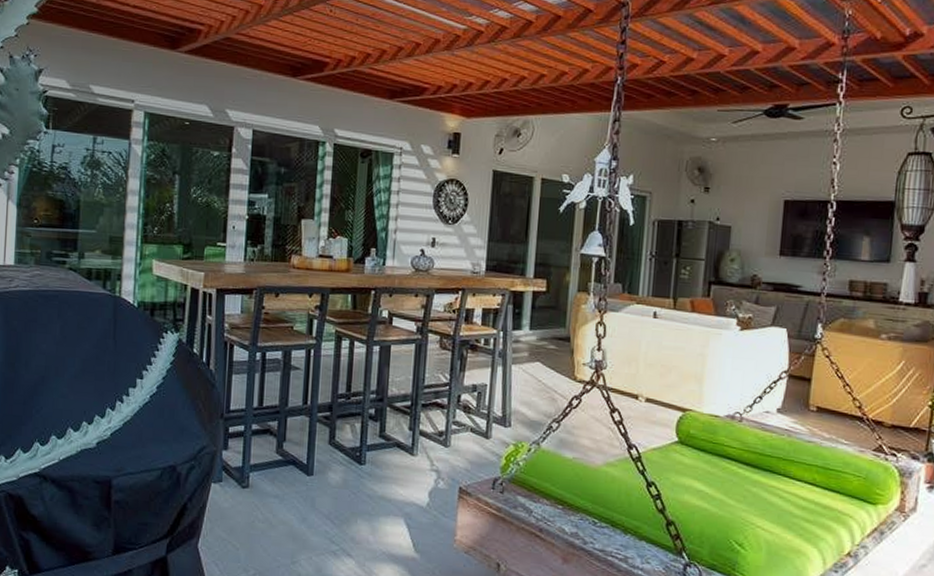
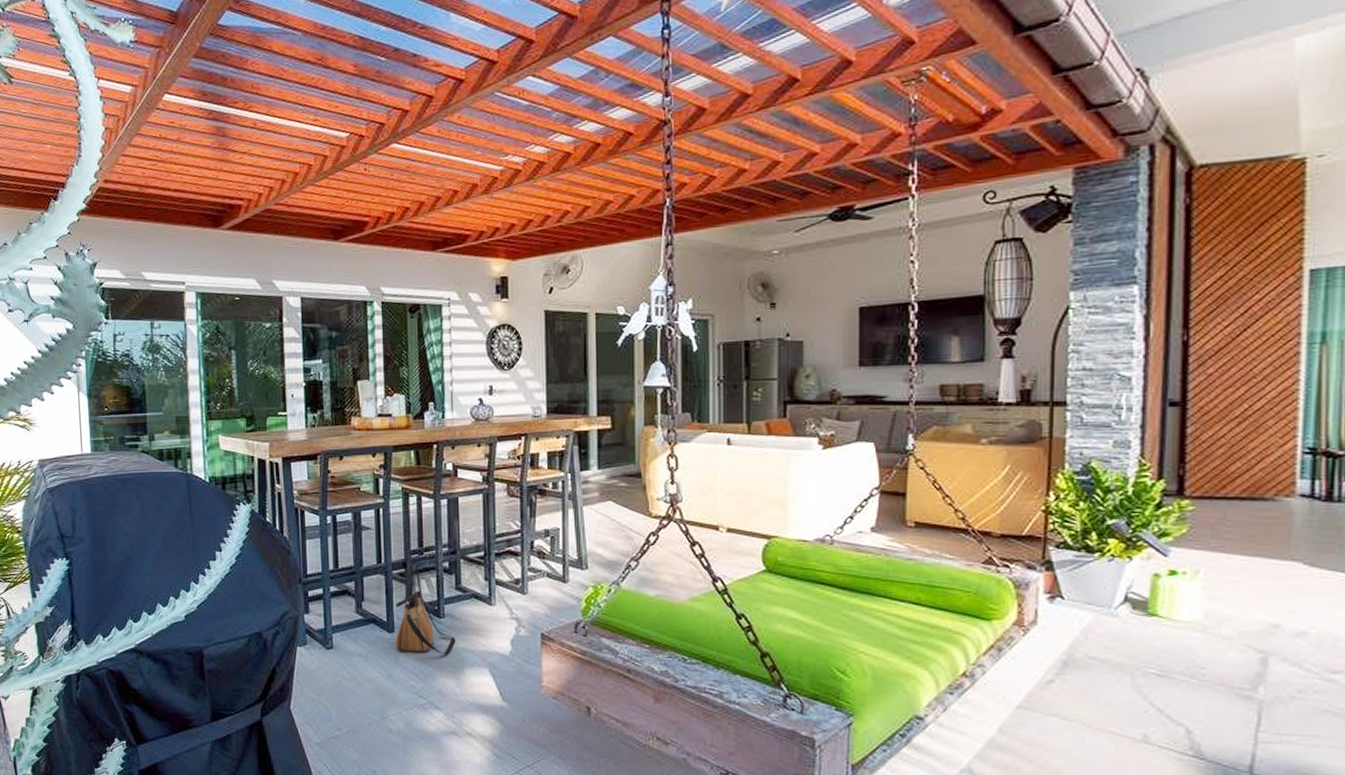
tote bag: none [313,406,375,501] -> present [395,563,456,654]

